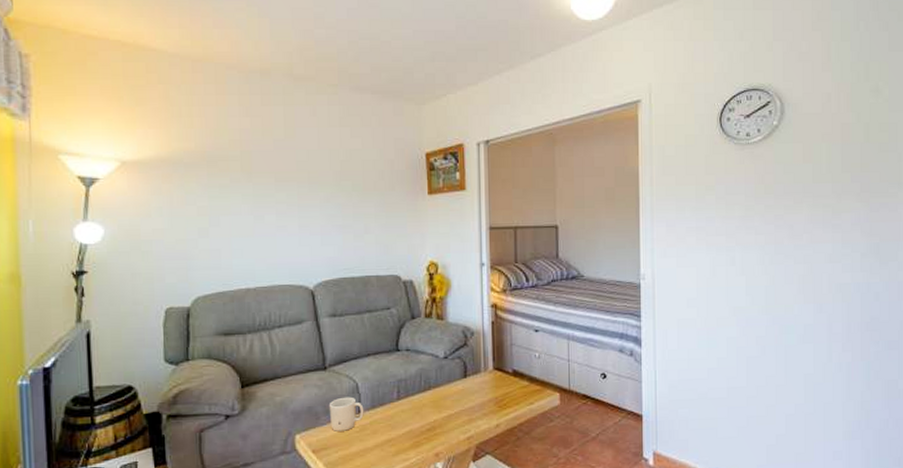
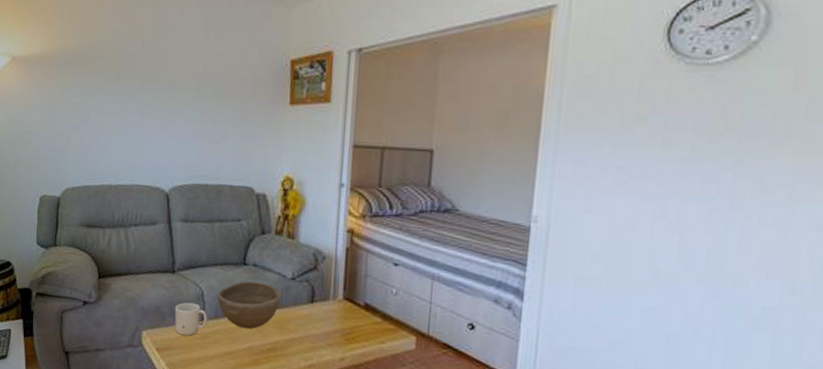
bowl: none [372,365,436,414] -> present [217,281,282,329]

